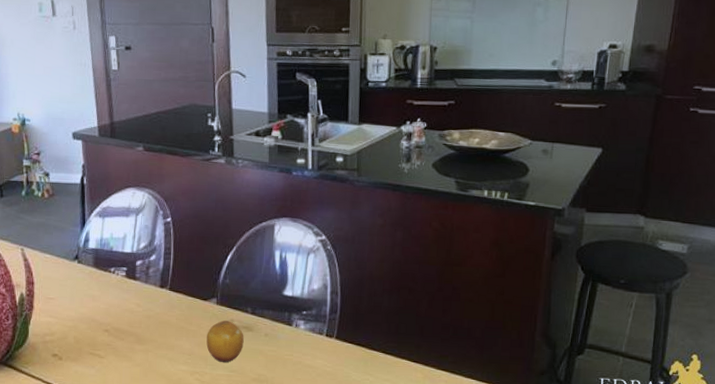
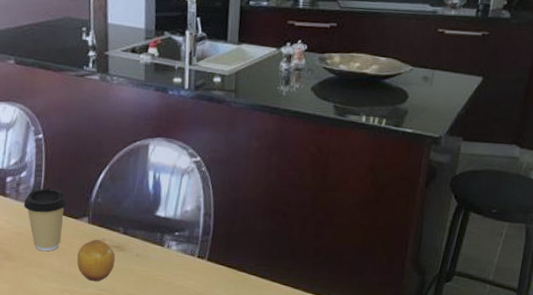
coffee cup: none [153,270,196,334] -> present [23,187,68,252]

